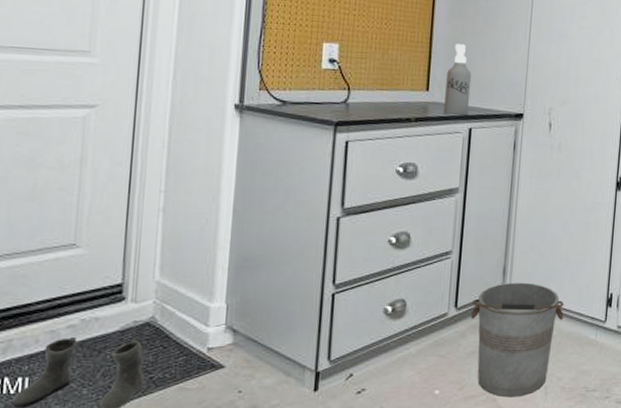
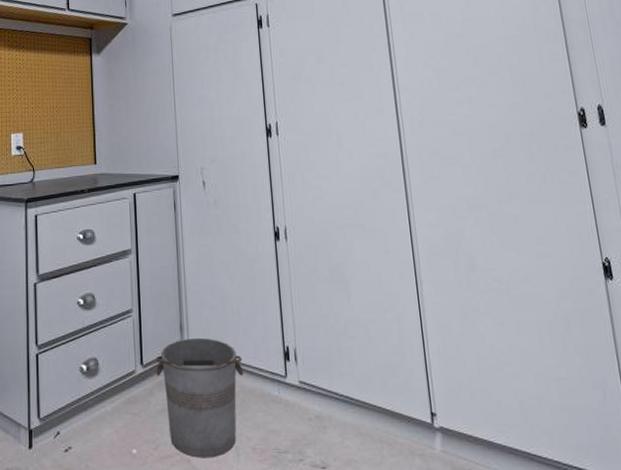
spray bottle: present [444,44,472,116] -> none [109,120,132,184]

